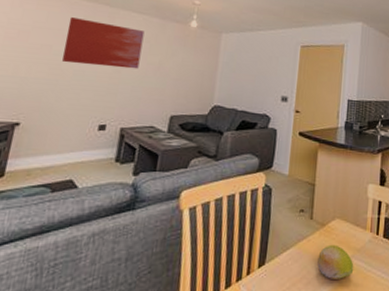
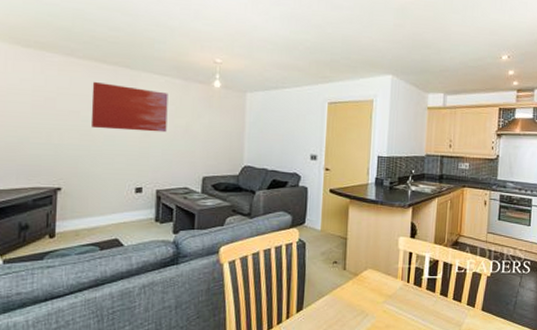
fruit: present [317,244,354,279] -> none [351,292,386,322]

